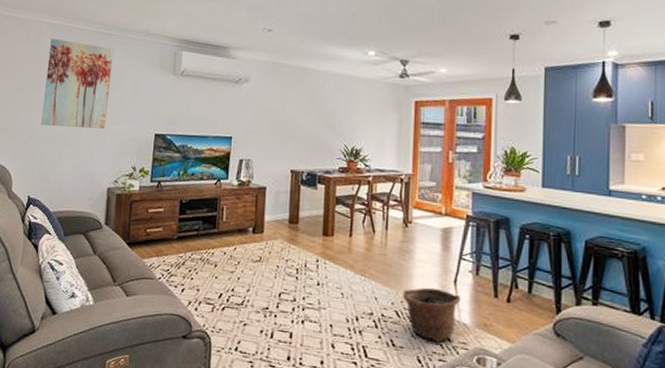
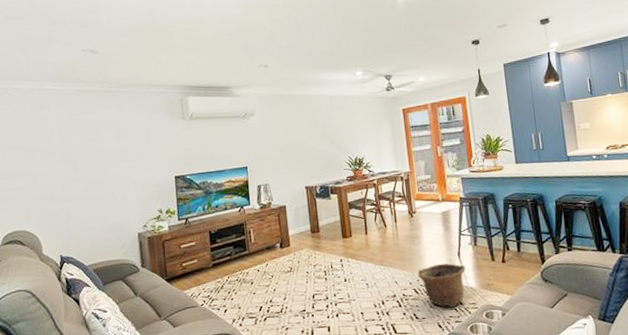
wall art: present [41,38,113,129] -> none [56,103,126,187]

